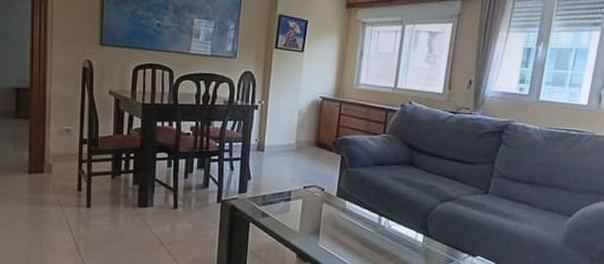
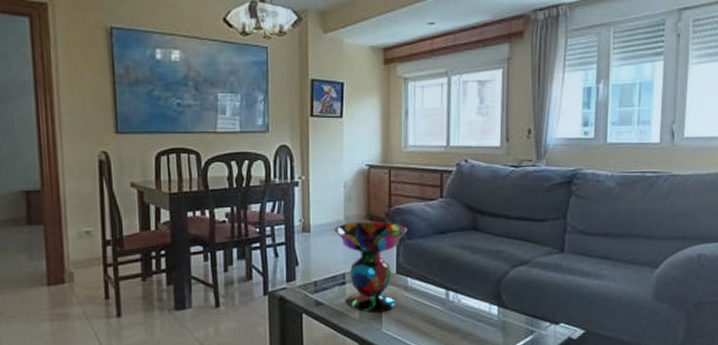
decorative bowl: none [285,147,351,229] -> present [334,221,408,313]

